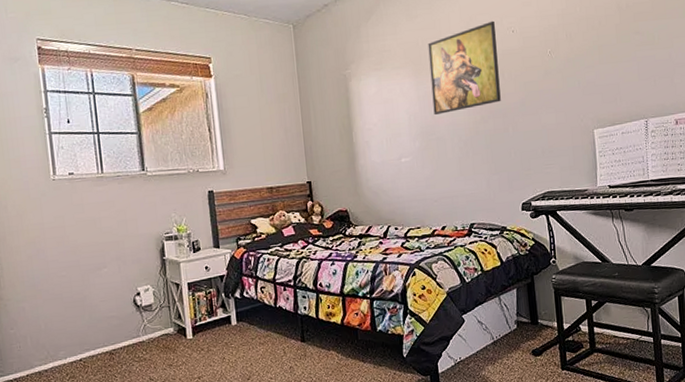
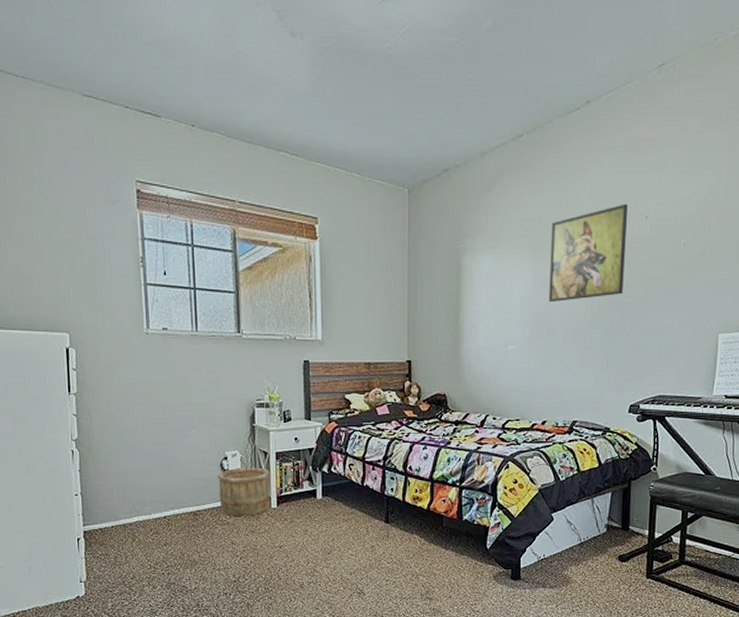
wooden bucket: none [131,299,186,352] -> present [217,467,271,516]

